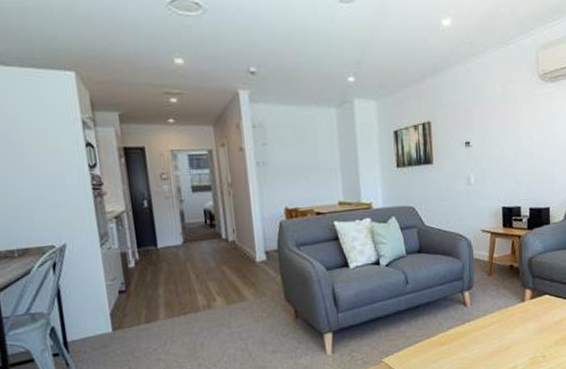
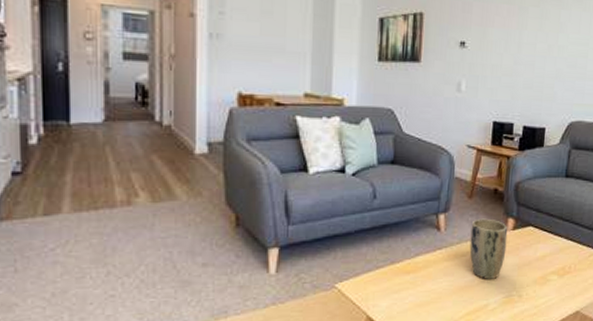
plant pot: none [493,291,527,345] -> present [469,218,508,279]

